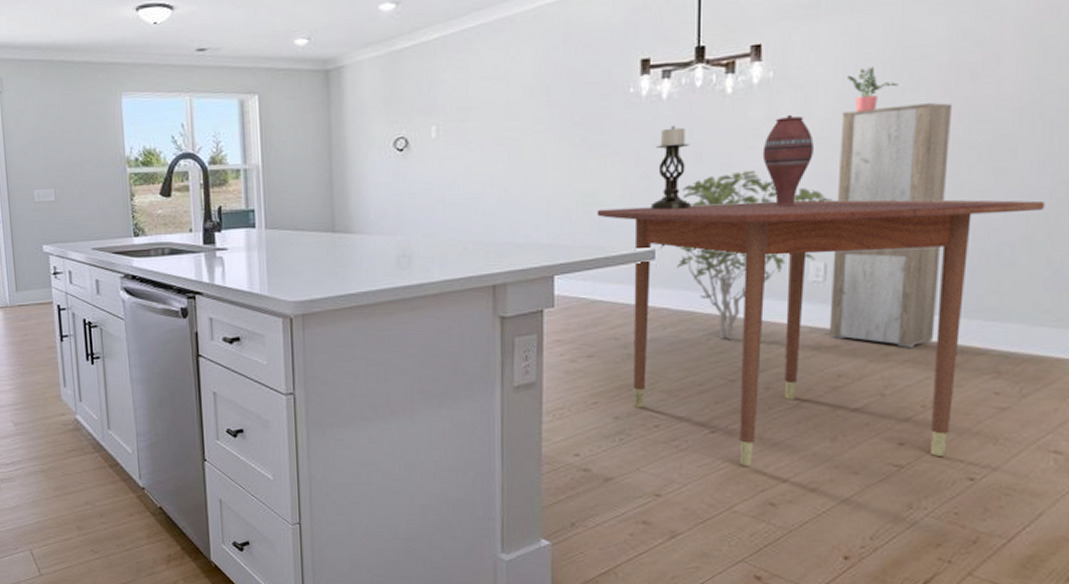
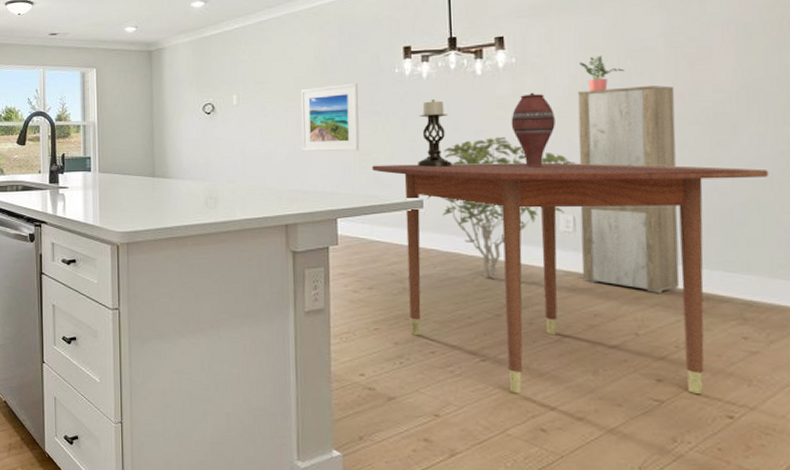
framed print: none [514,106,585,195] -> present [301,82,360,152]

